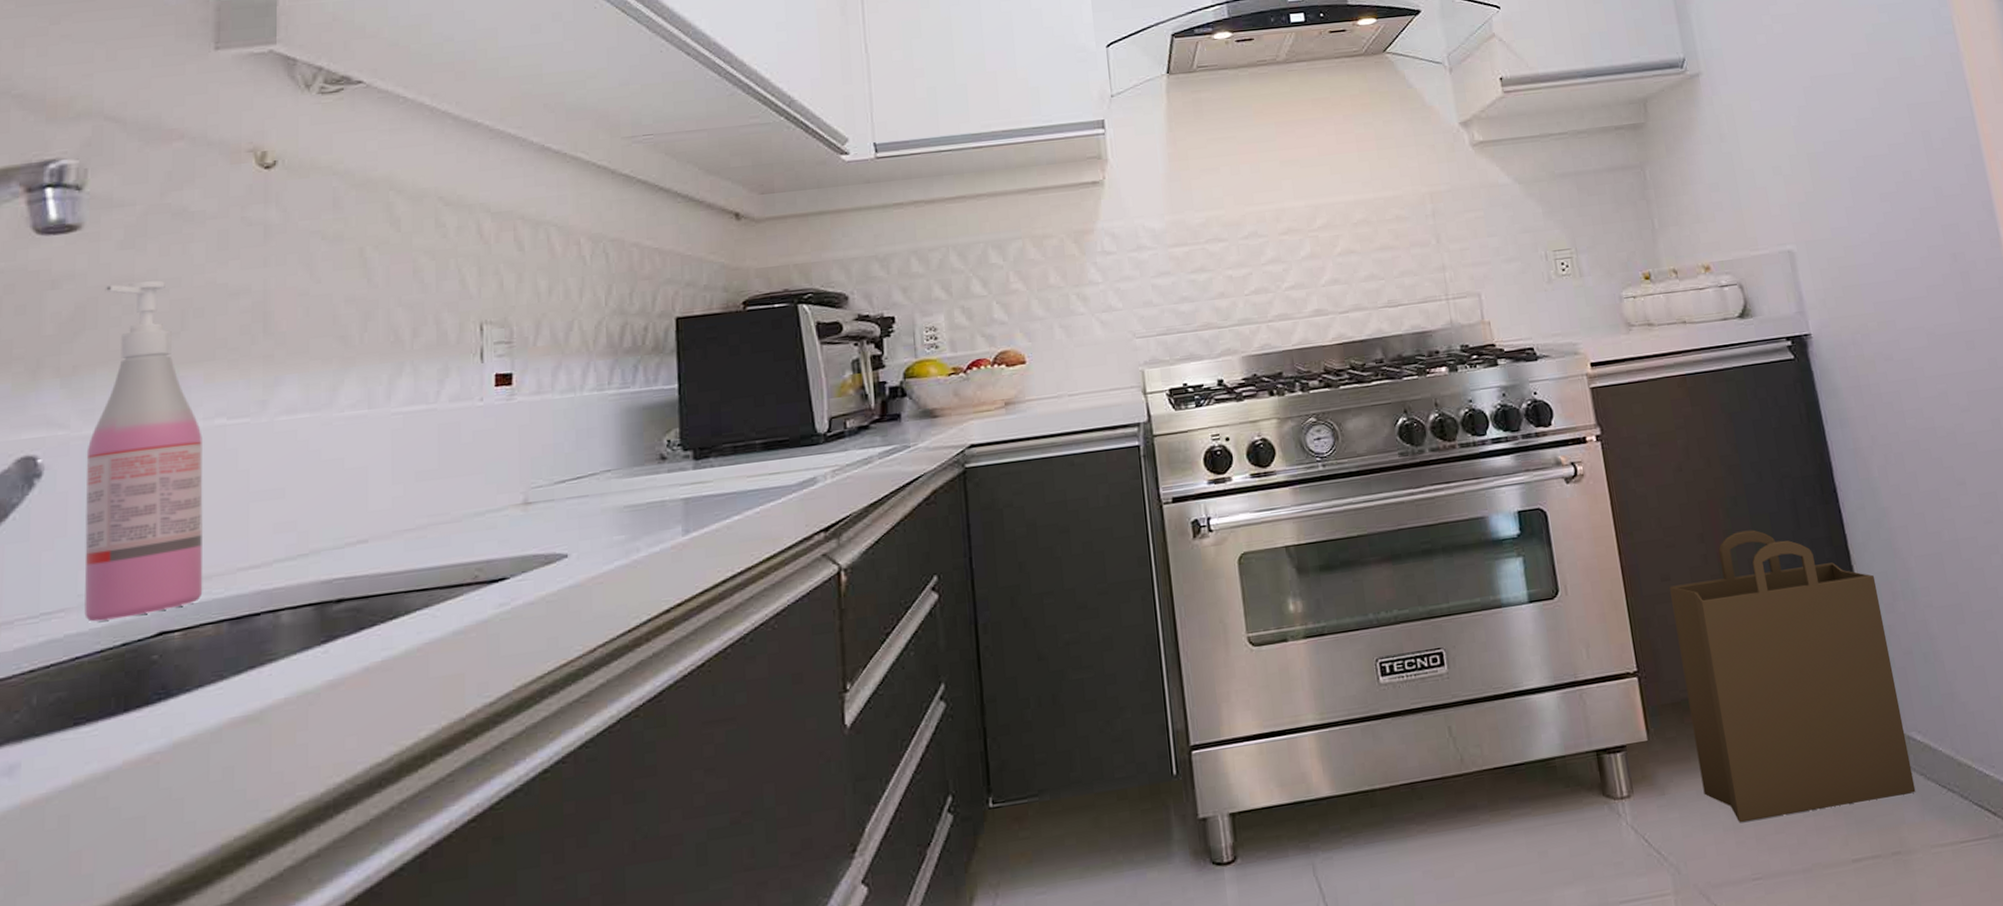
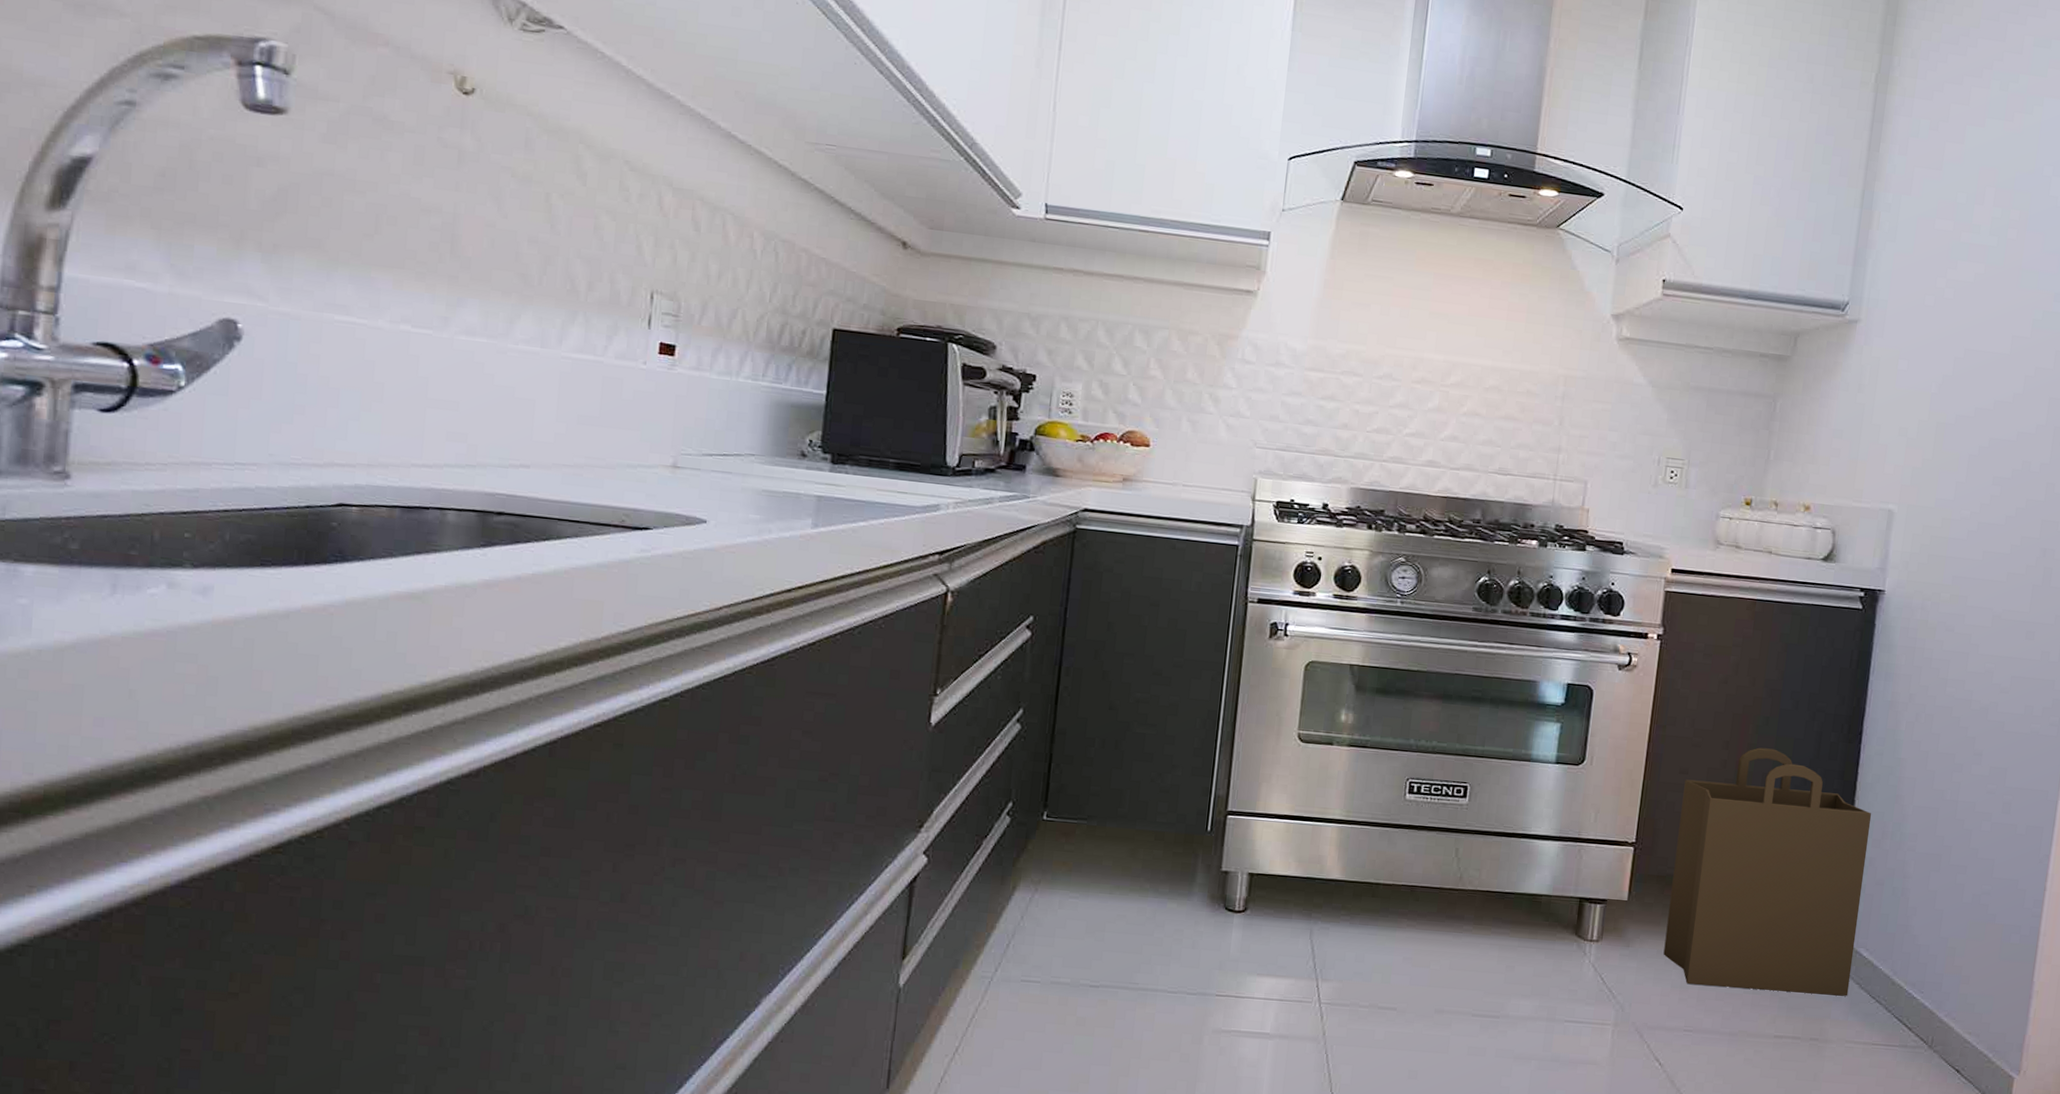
soap dispenser: present [84,280,203,622] -> none [274,173,388,486]

